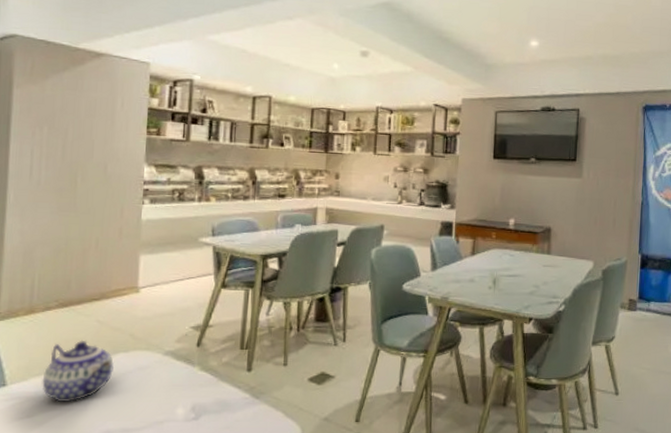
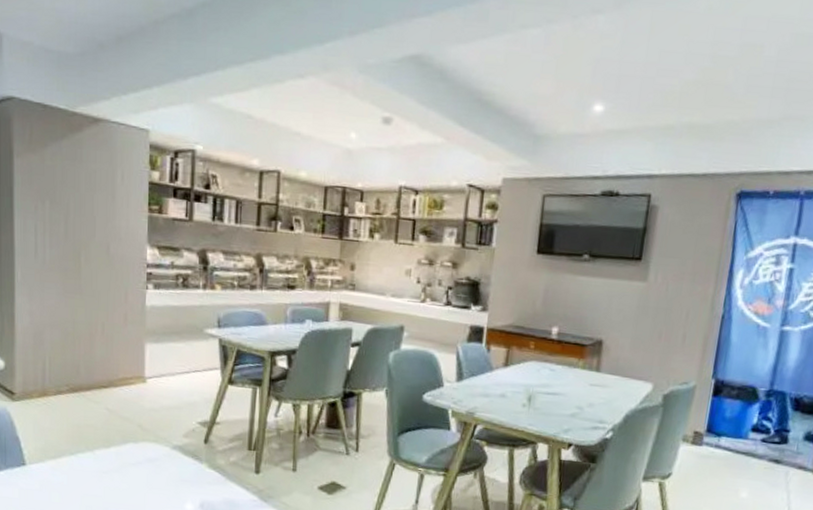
teapot: present [42,340,114,403] -> none [58,426,124,488]

